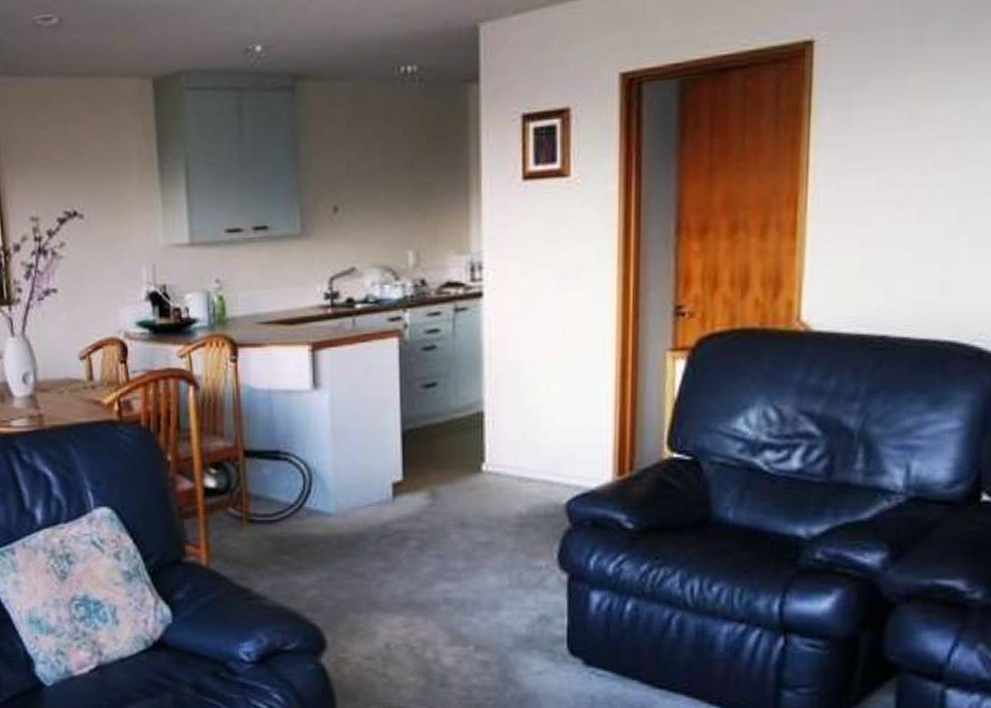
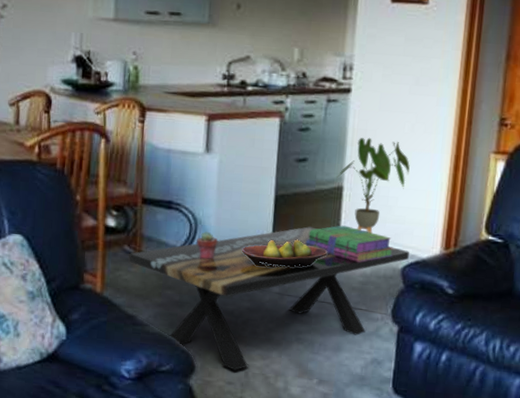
coffee table: none [235,464,574,643] -> present [128,226,409,371]
potted succulent: none [312,481,338,516] -> present [196,231,218,260]
fruit bowl: none [367,481,472,519] -> present [241,239,328,268]
stack of books: none [444,458,553,501] -> present [305,225,393,262]
house plant: none [475,349,565,465] -> present [337,137,410,234]

